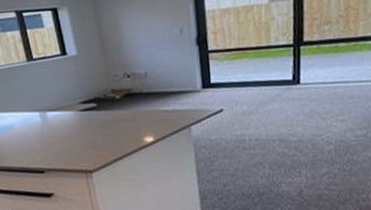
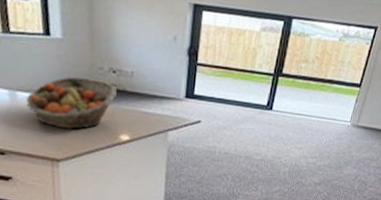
fruit basket: none [54,87,134,140] -> present [25,77,117,129]

